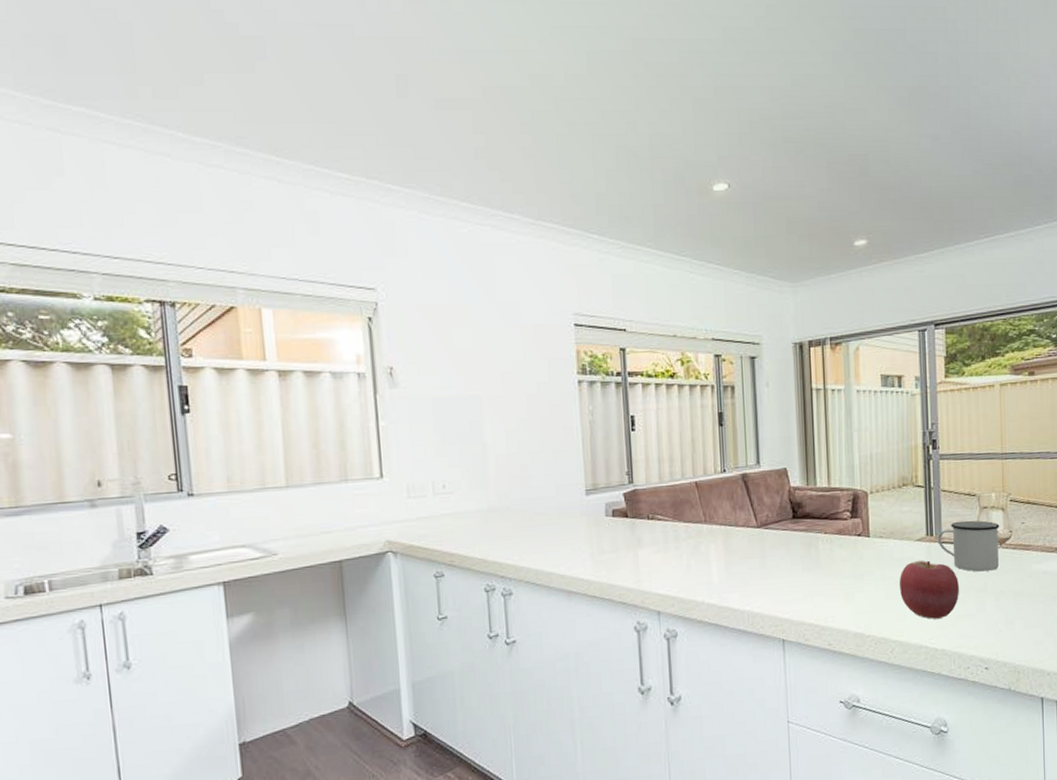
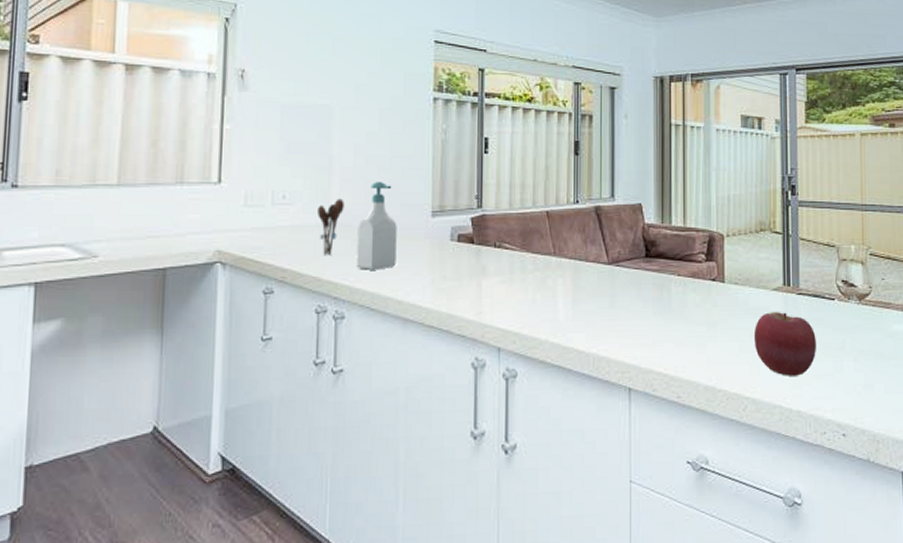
utensil holder: none [477,484,502,539] -> present [318,198,344,256]
soap bottle: none [516,464,556,549] -> present [356,181,397,270]
mug: present [937,520,1000,572] -> none [795,272,859,328]

